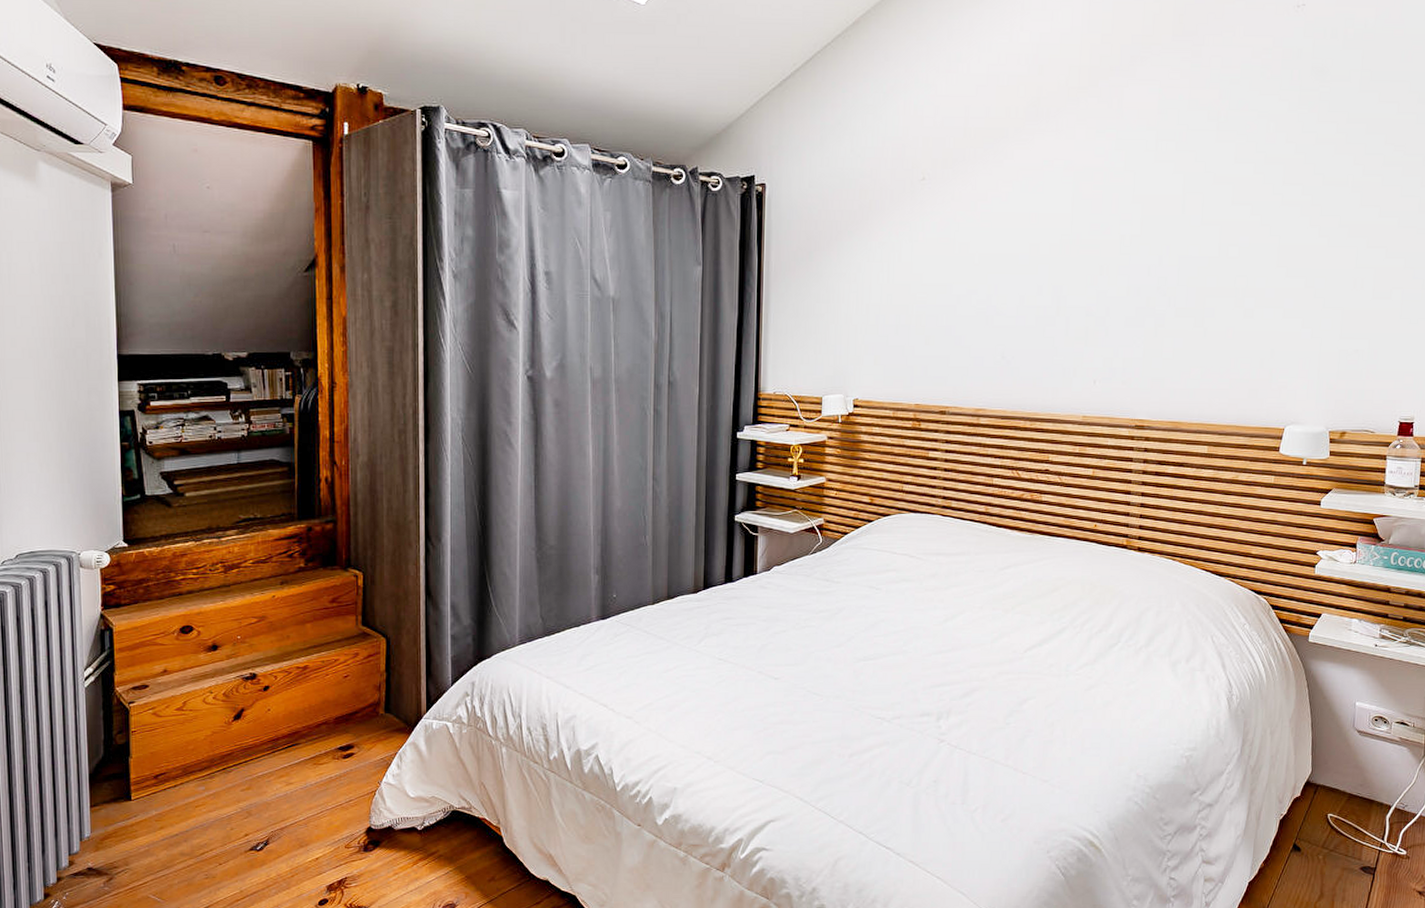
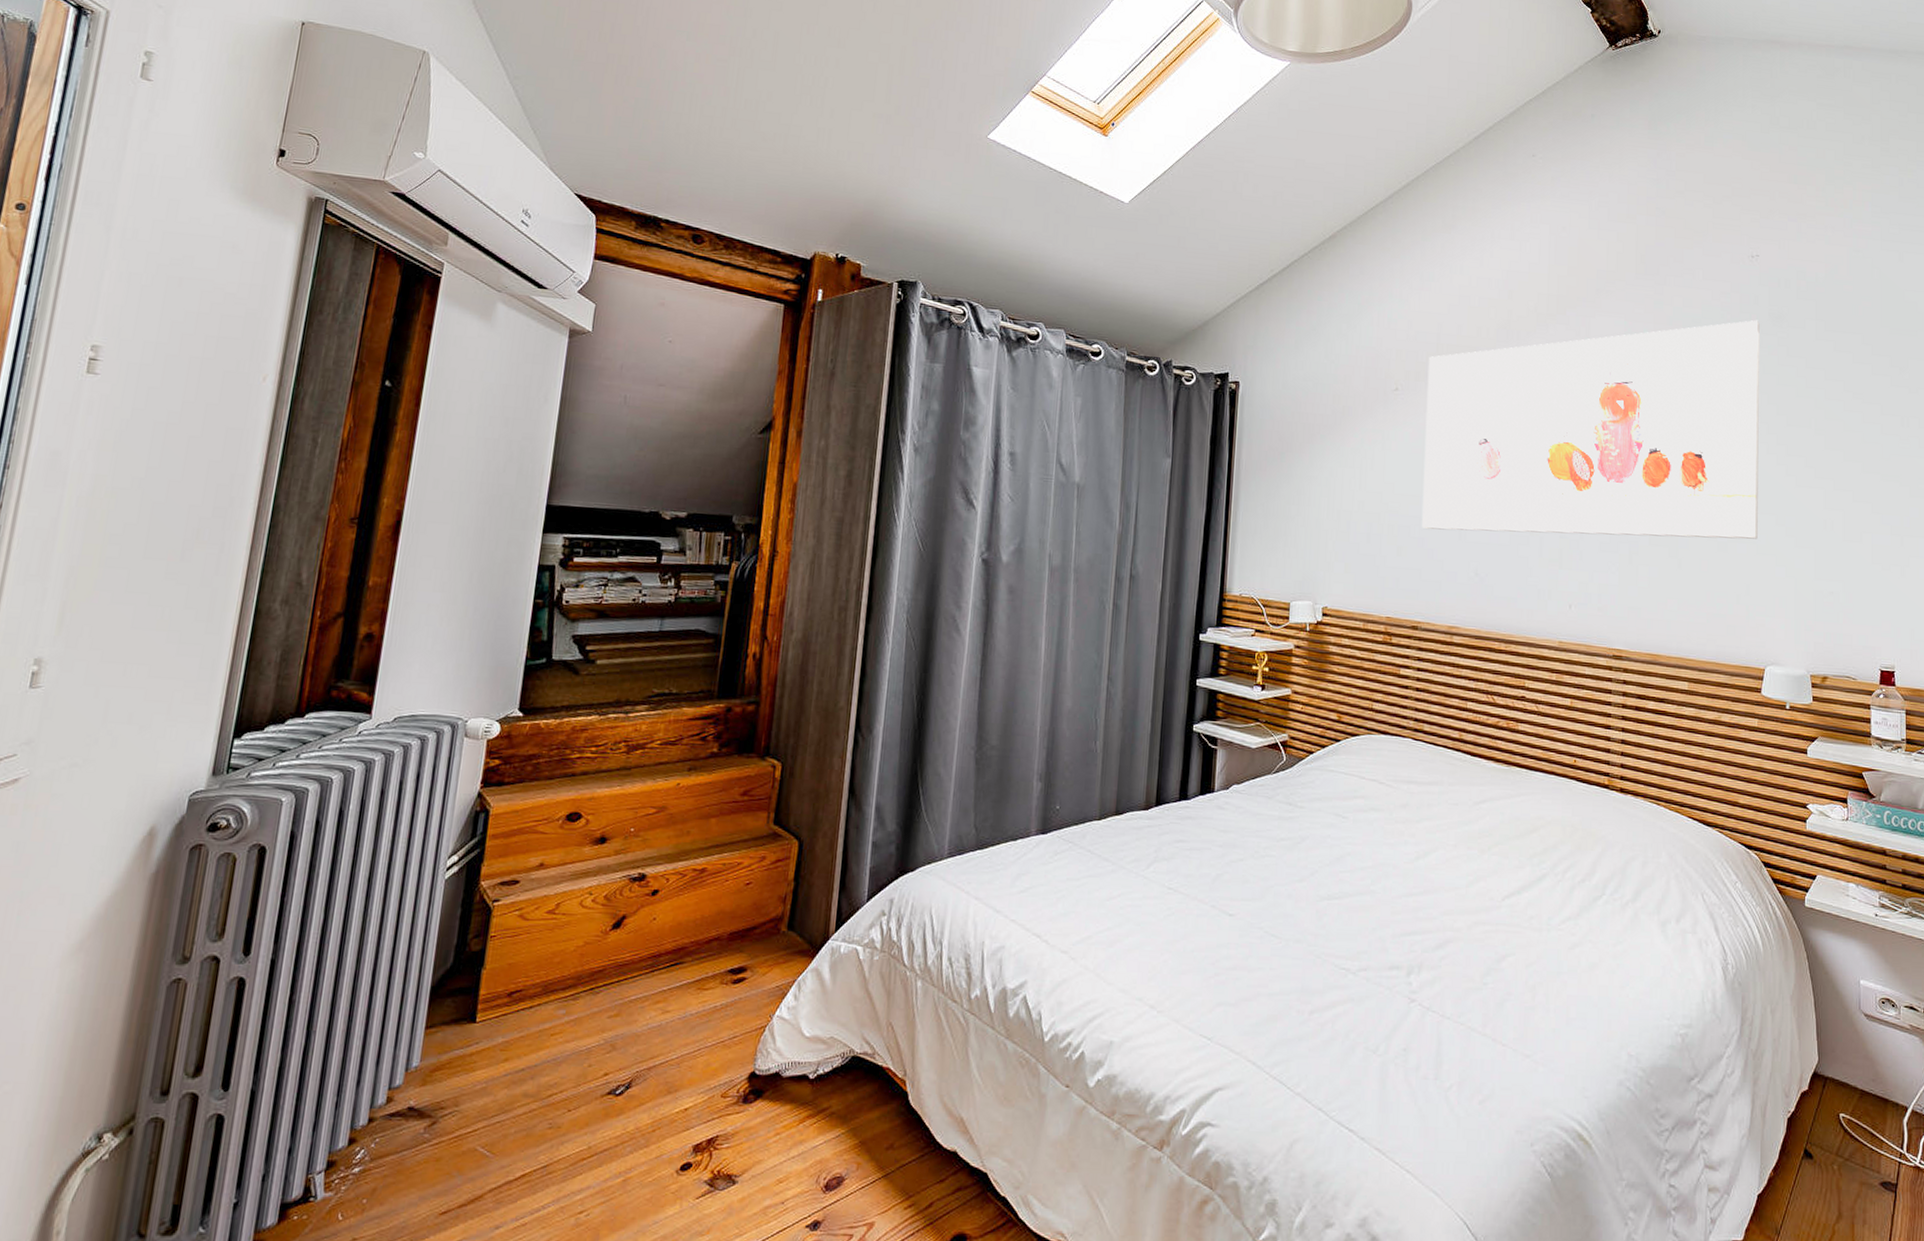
wall art: none [949,75,1302,317] -> present [1422,319,1760,539]

